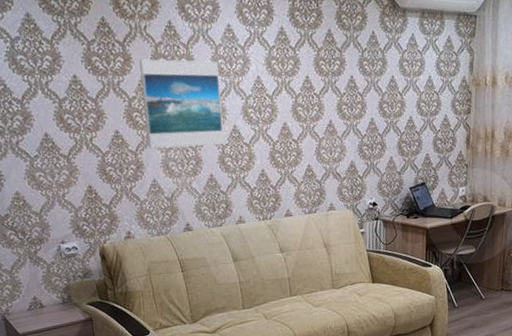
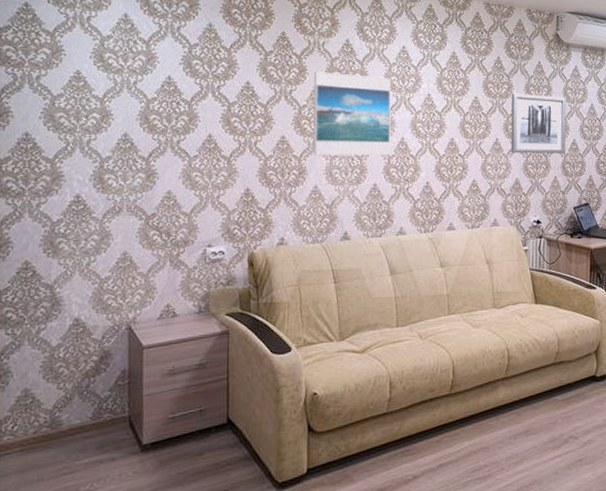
wall art: none [344,69,403,135] -> present [510,93,567,154]

